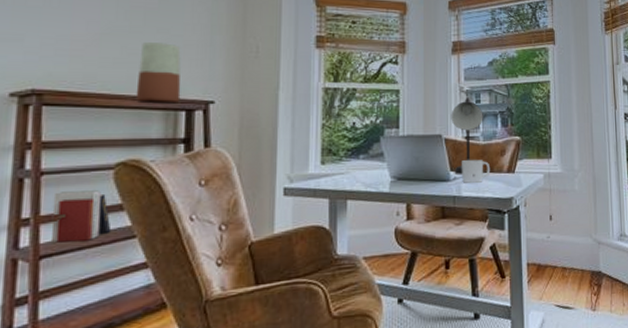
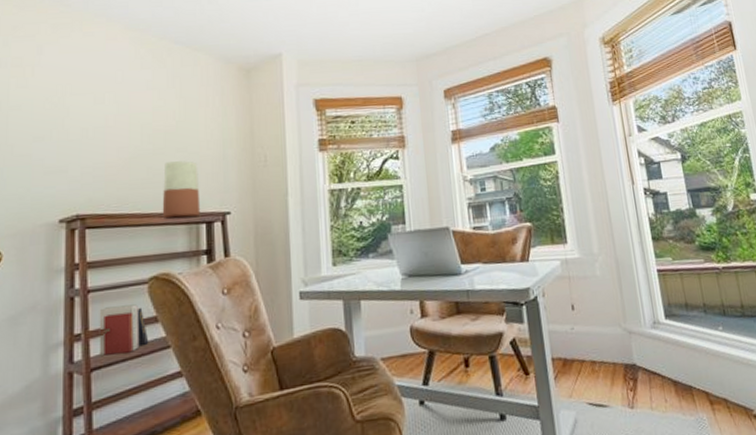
desk lamp: present [451,96,483,175] -> none [456,185,491,268]
mug: present [461,159,491,184] -> none [471,250,503,276]

